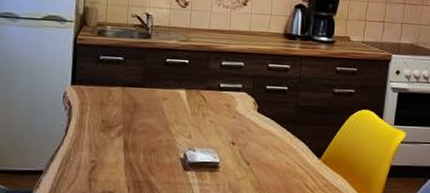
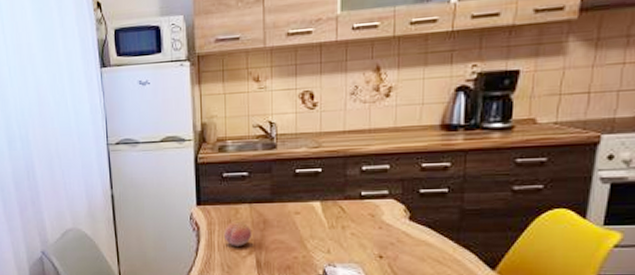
fruit: none [95,102,123,128] -> present [224,220,252,246]

